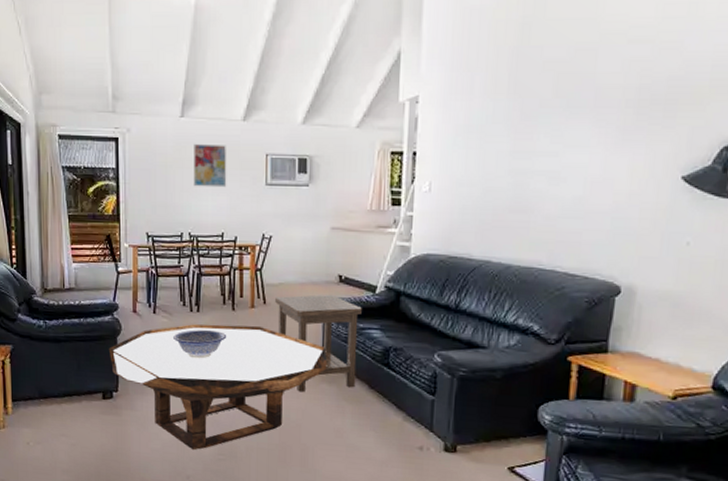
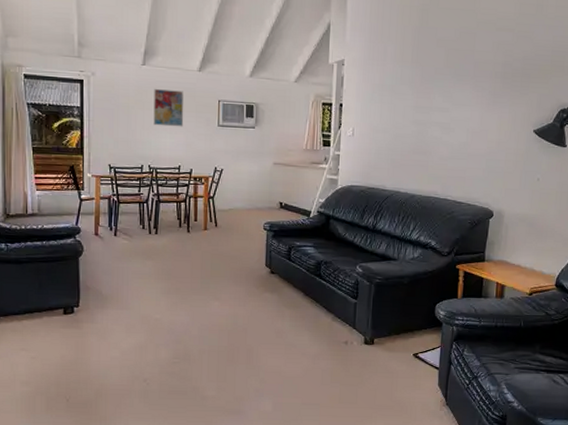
coffee table: present [108,324,328,451] -> none [70,244,270,356]
decorative bowl: present [172,329,227,359] -> none [132,249,183,275]
side table: present [275,295,362,393] -> none [225,218,299,301]

